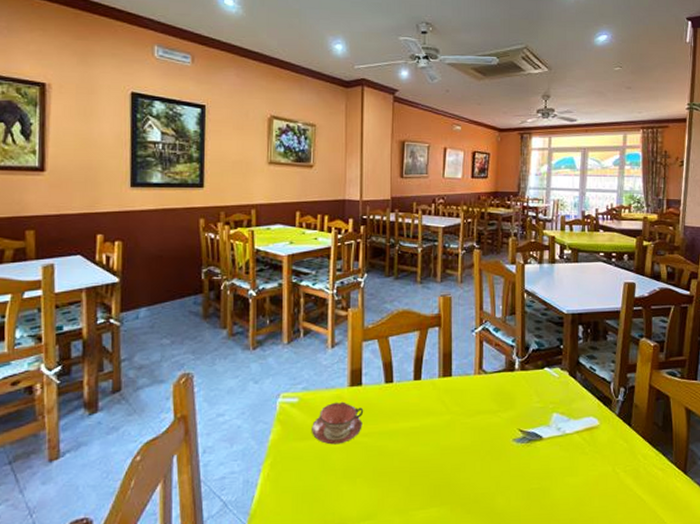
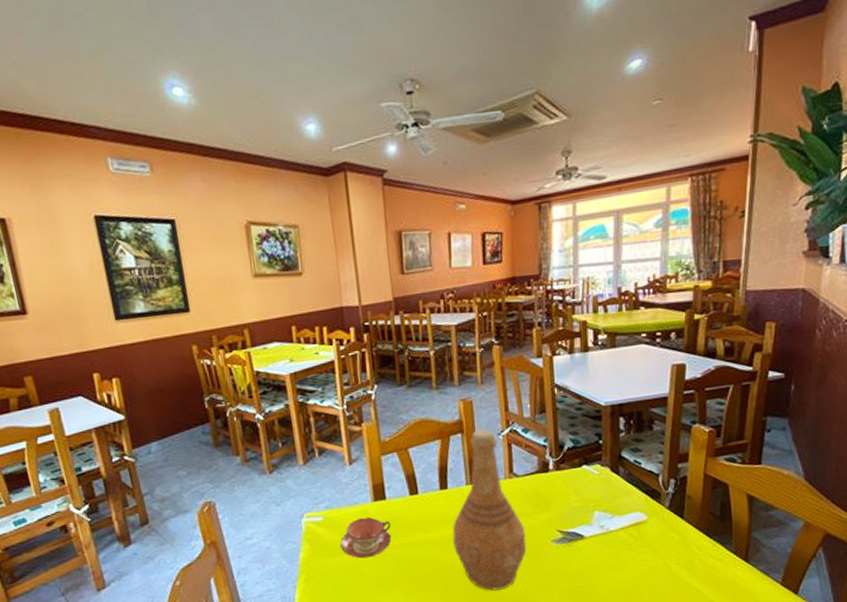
vase: none [421,325,489,489] -> present [452,429,527,591]

